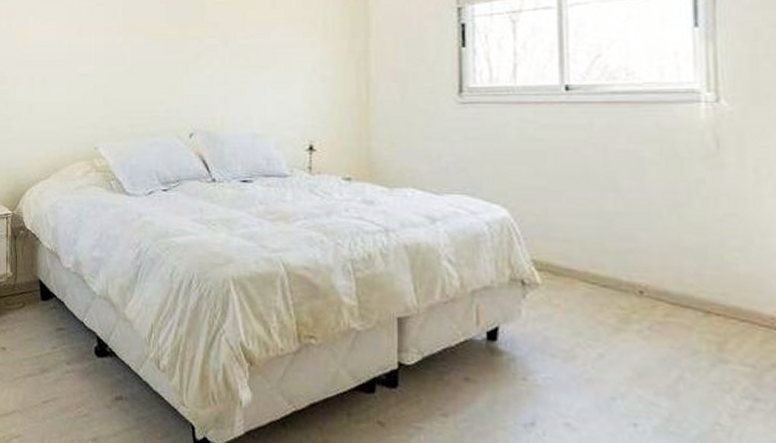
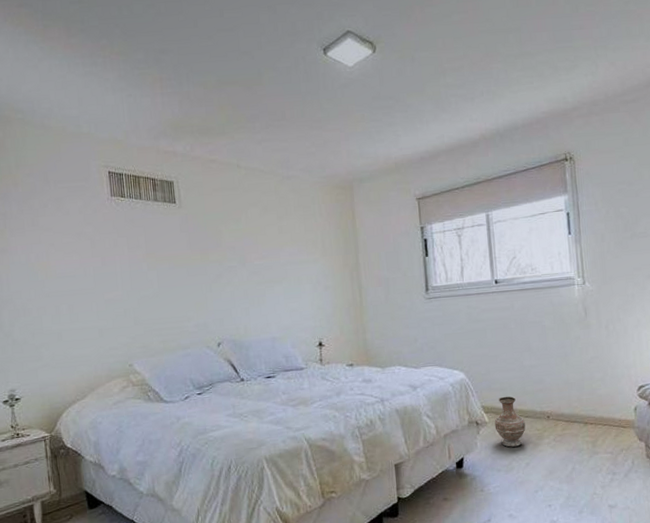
vase: none [550,251,601,327] -> present [494,396,526,448]

